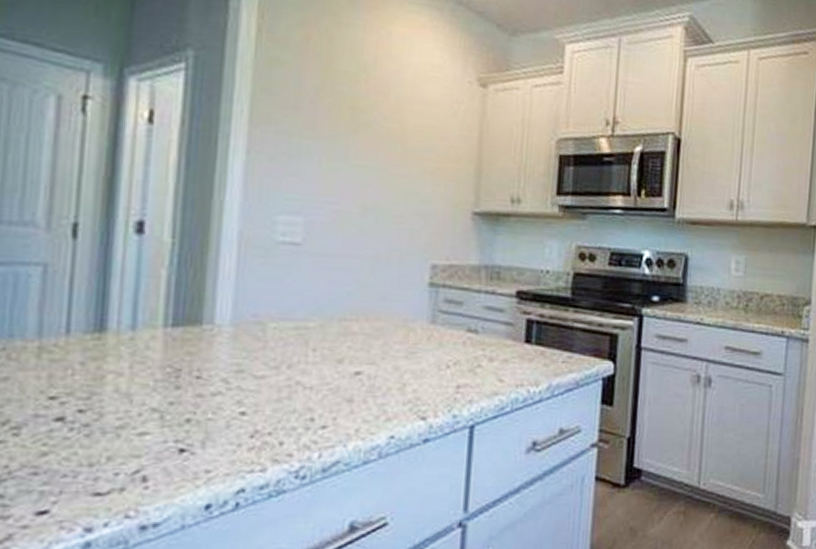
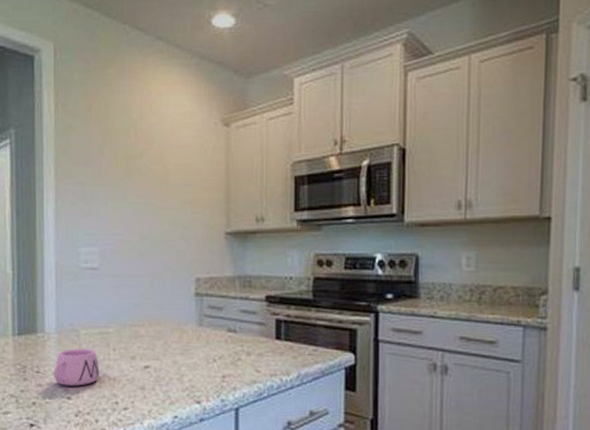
mug: none [222,347,292,397] -> present [53,348,100,386]

